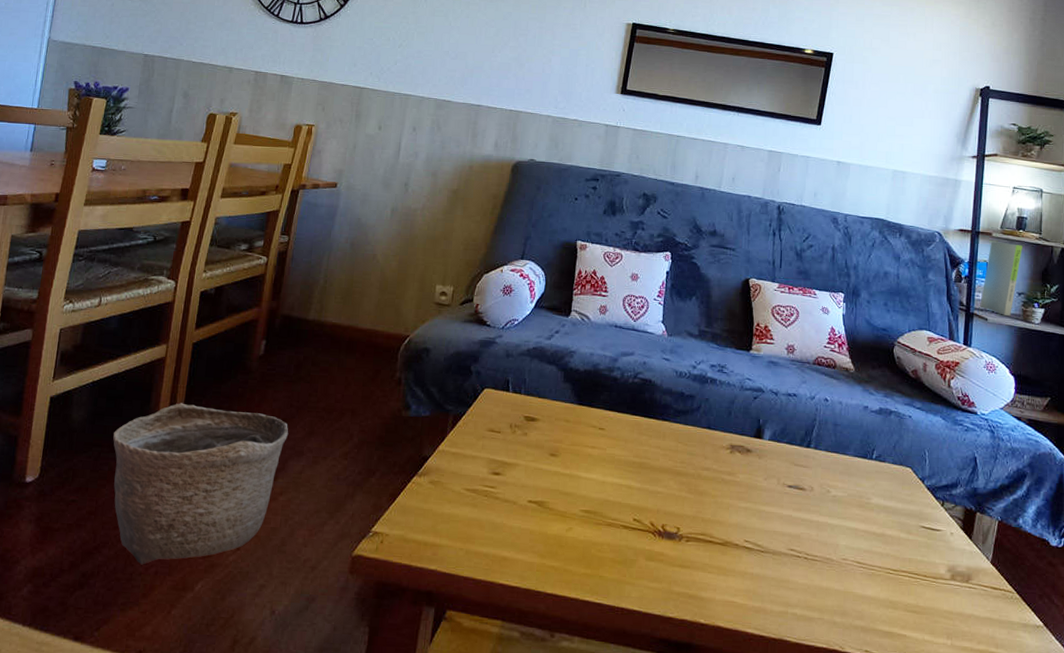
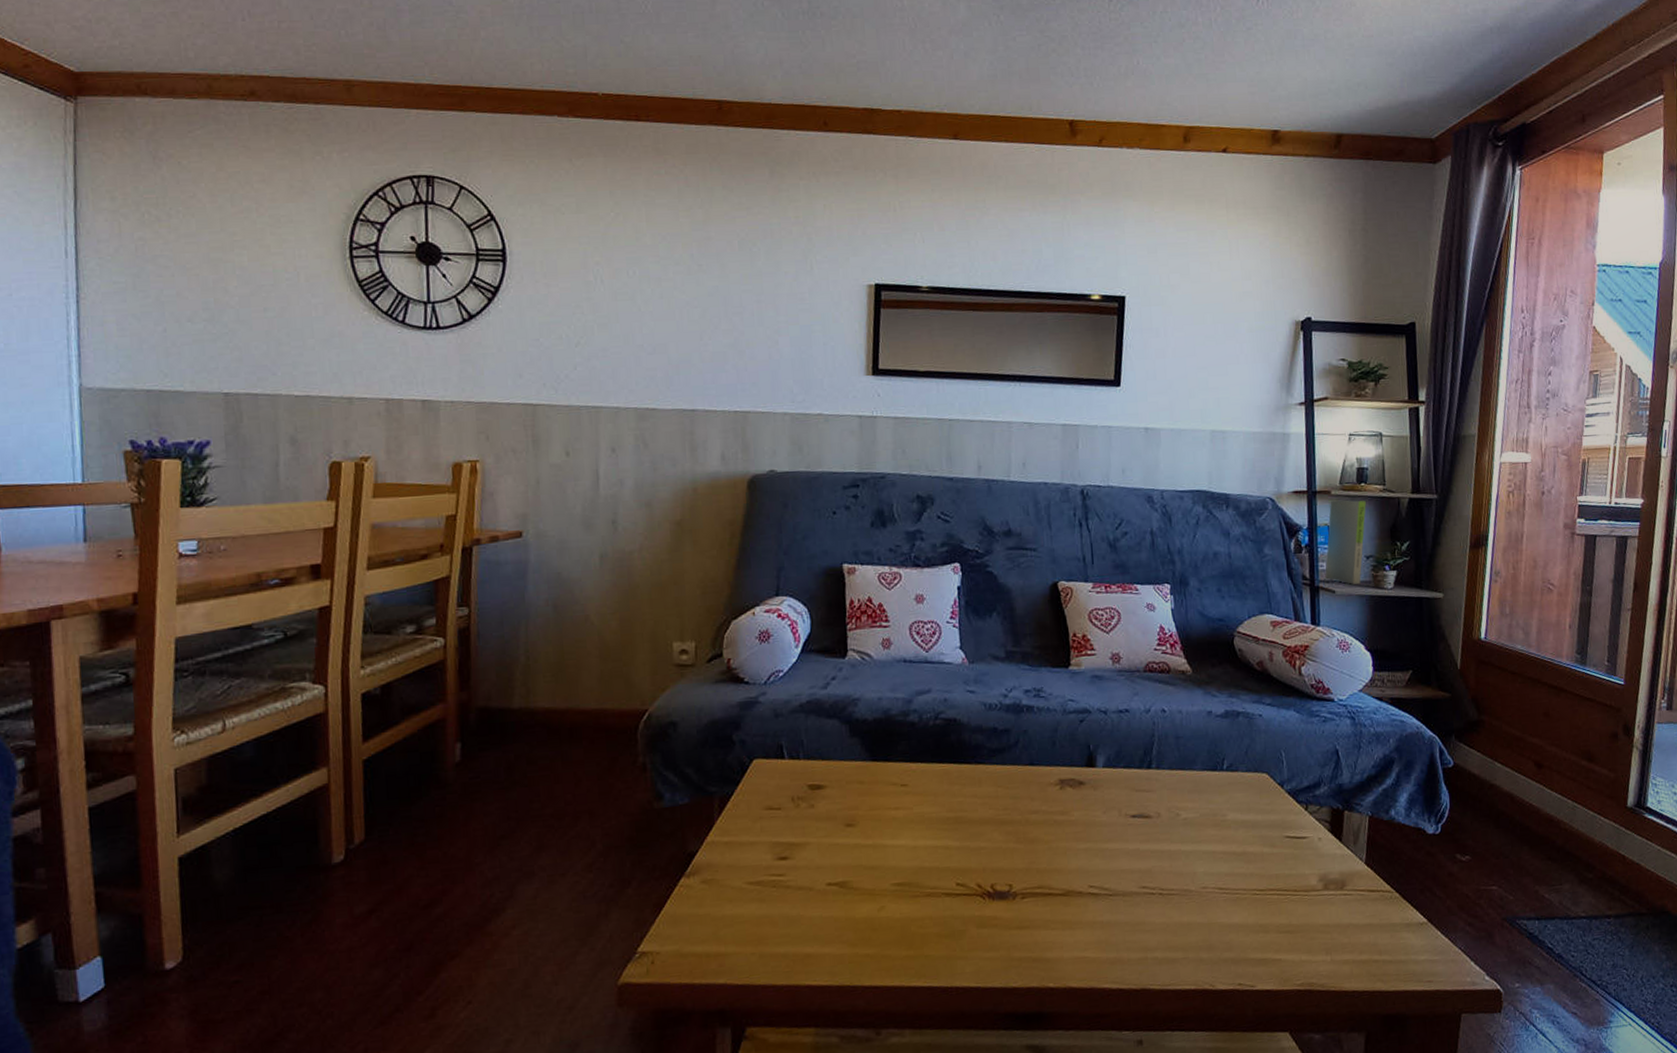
basket: present [113,403,289,565] -> none [276,833,511,1044]

